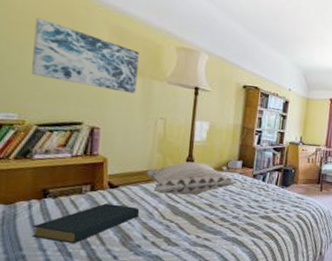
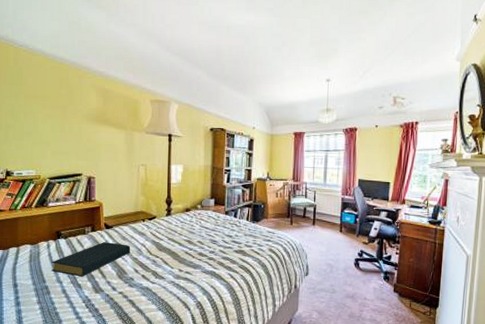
wall art: present [32,17,139,94] -> none [43,90,121,145]
decorative pillow: present [144,162,238,195] -> none [132,202,212,233]

